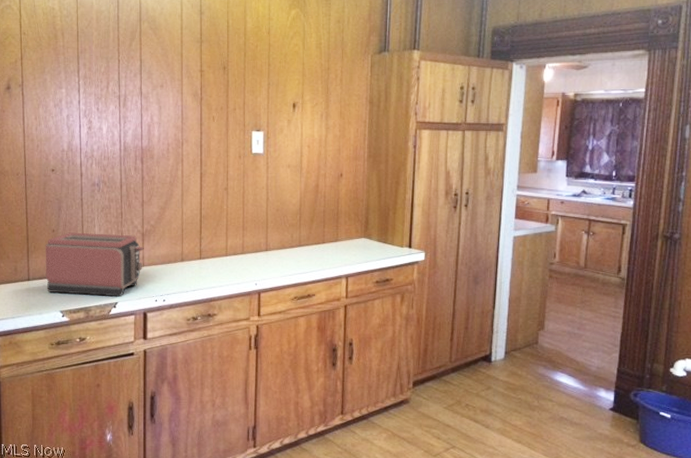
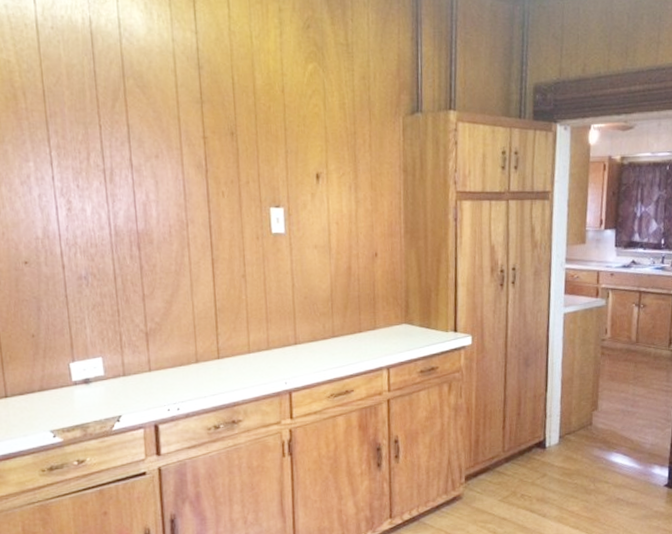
toaster: present [45,232,144,297] -> none [23,335,150,410]

